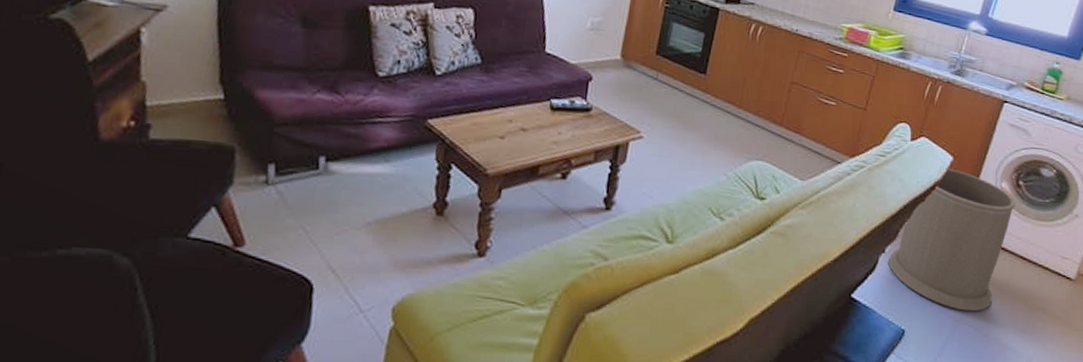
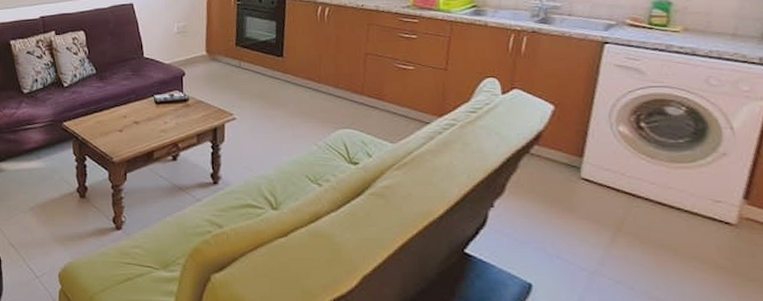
trash can: present [889,168,1016,312] -> none [499,117,641,263]

